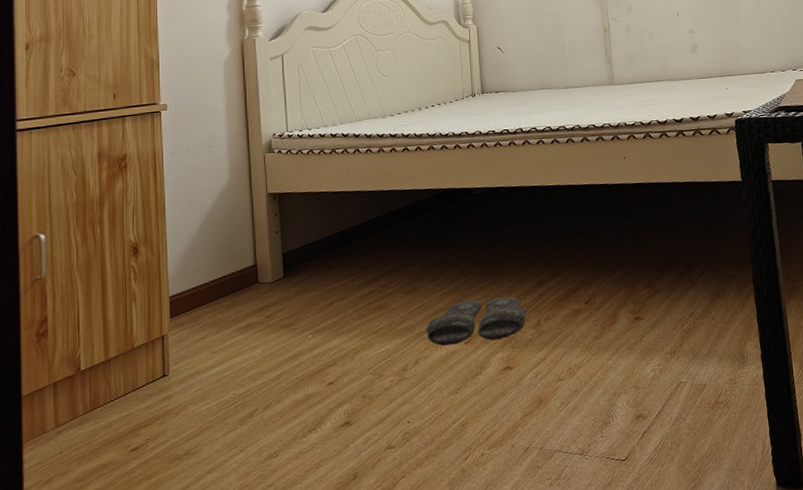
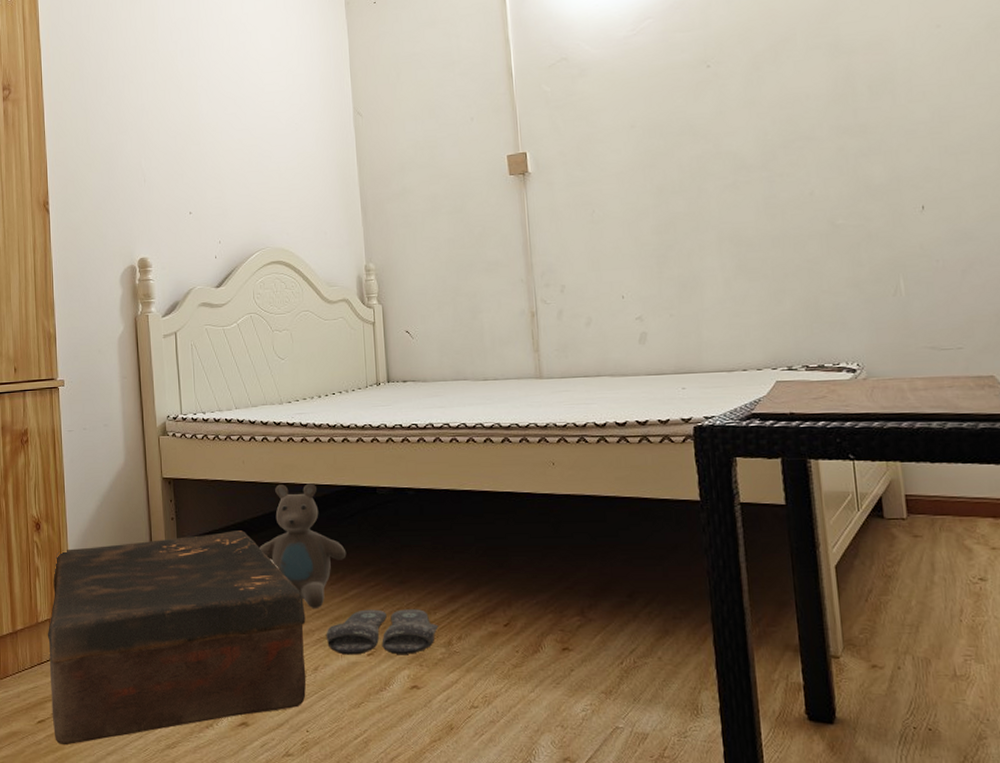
suitcase: none [143,238,408,471] -> present [47,530,307,746]
stuffed animal: none [363,189,445,306] -> present [260,483,347,609]

